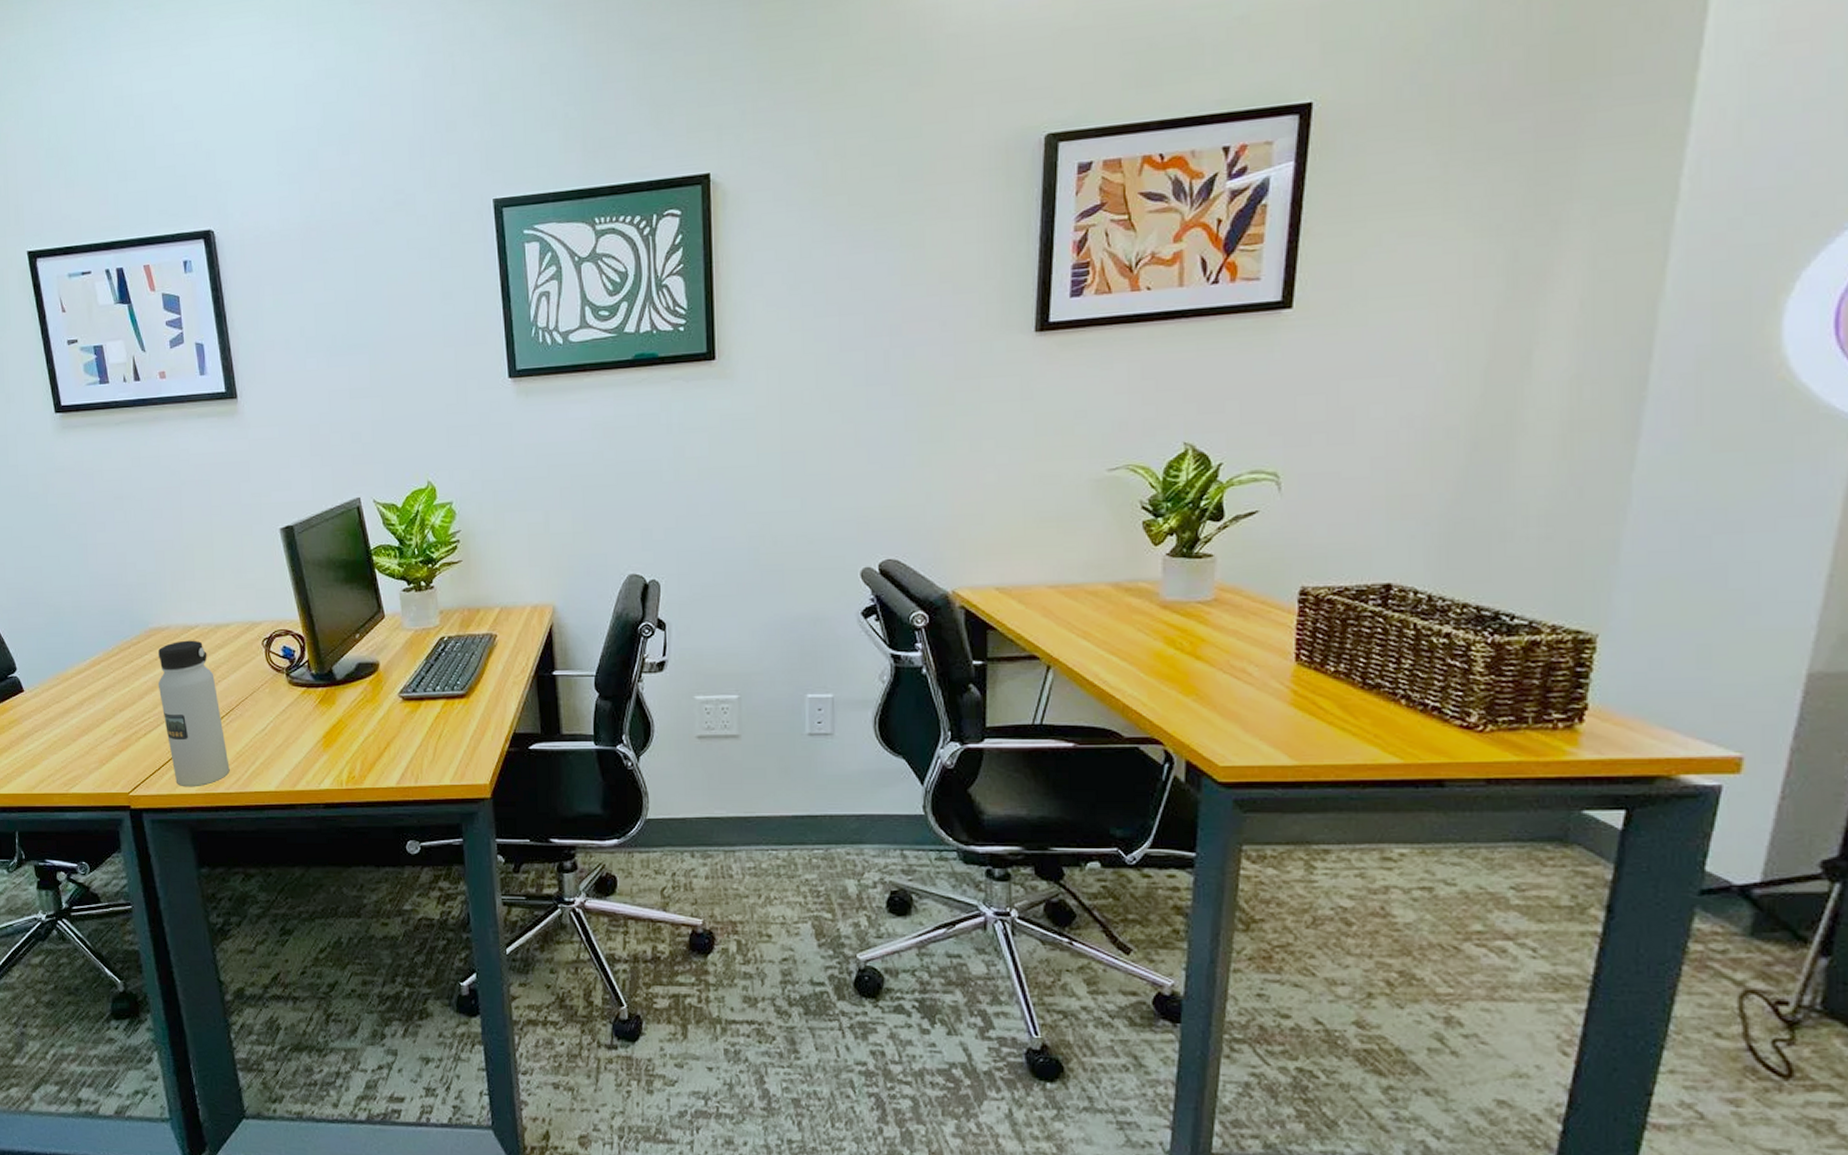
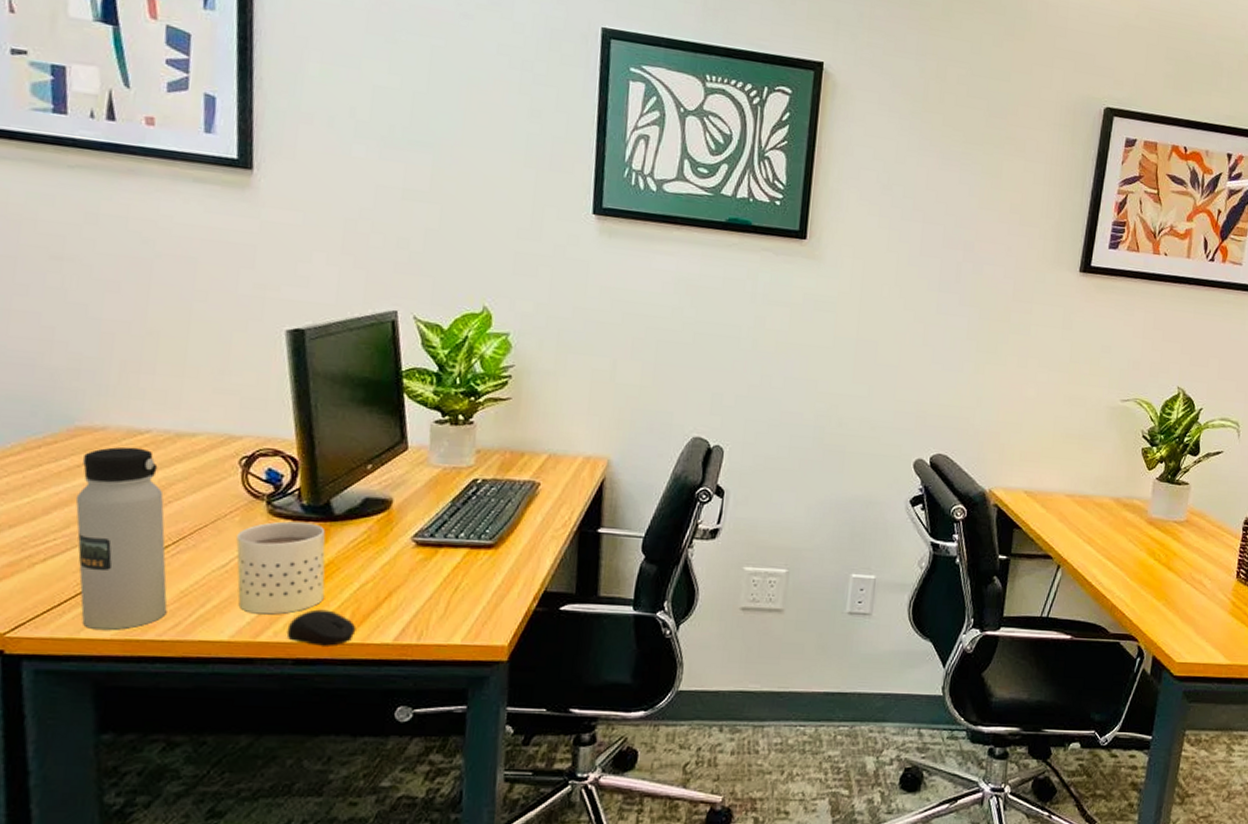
mug: none [269,689,339,768] -> present [236,521,326,615]
computer mouse: none [315,761,367,791] -> present [286,609,357,646]

